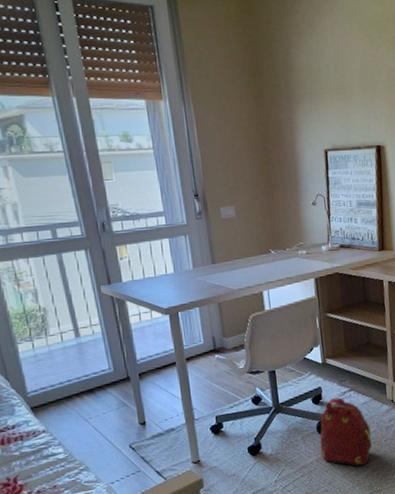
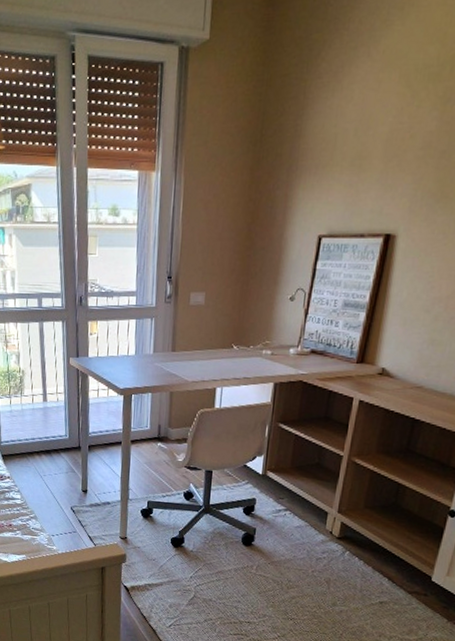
backpack: present [320,397,372,467] -> none [240,513,300,590]

